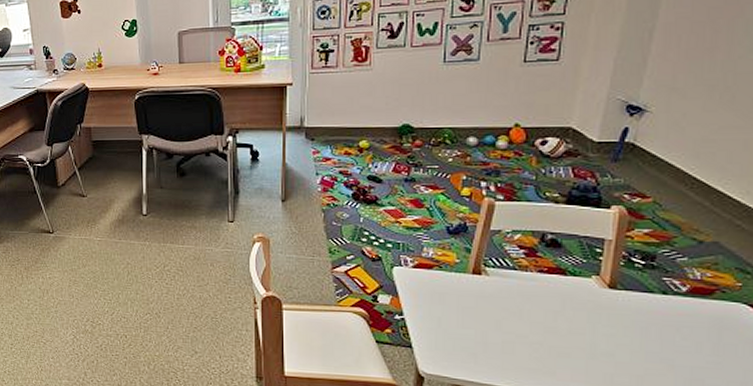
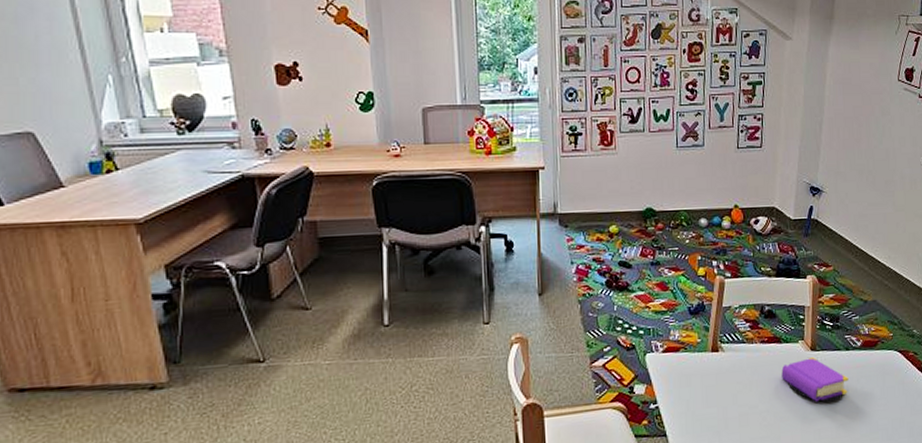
book: none [564,296,663,348] -> present [781,357,849,402]

